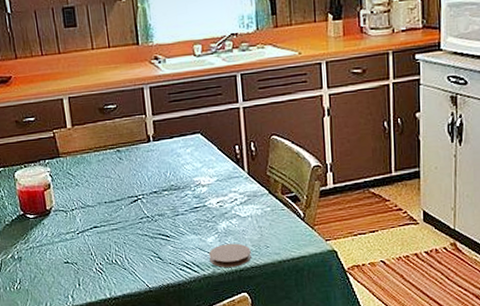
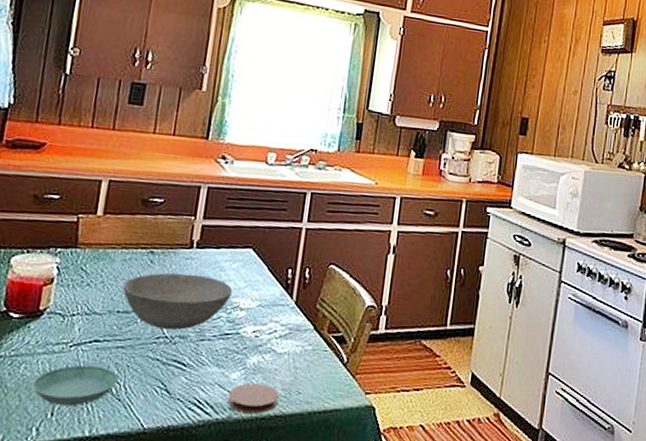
saucer: none [59,246,121,278] -> present [32,365,119,407]
bowl: none [103,163,193,211] -> present [122,273,233,330]

